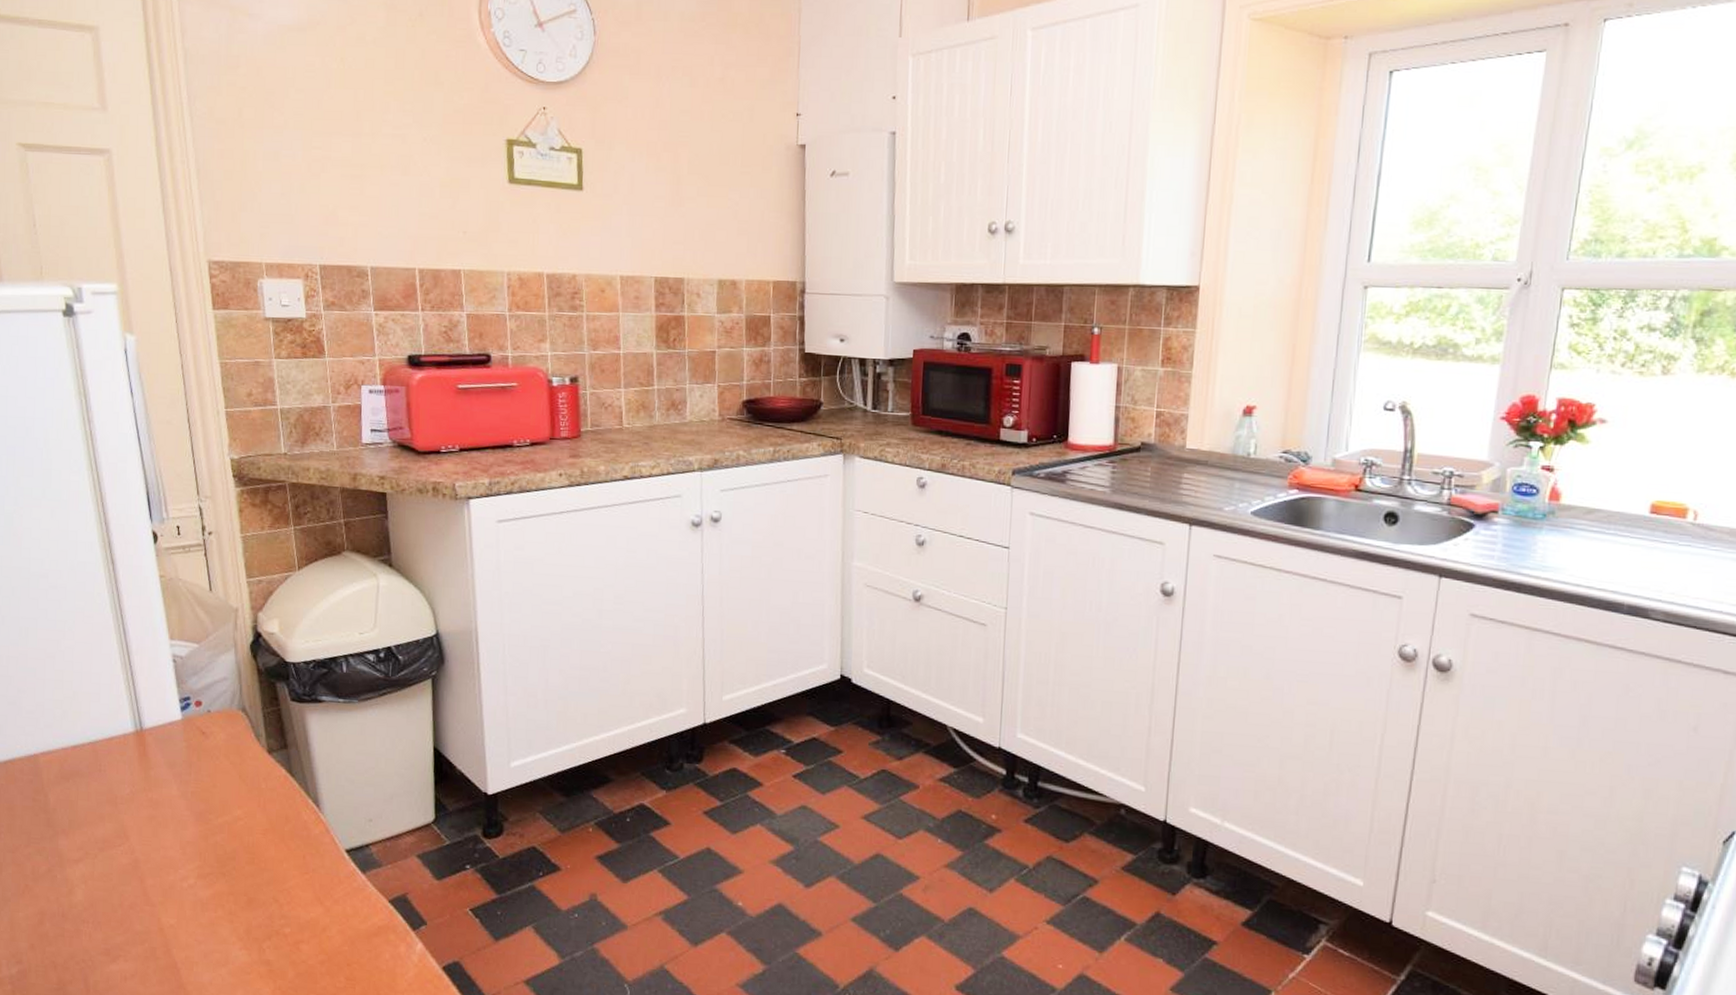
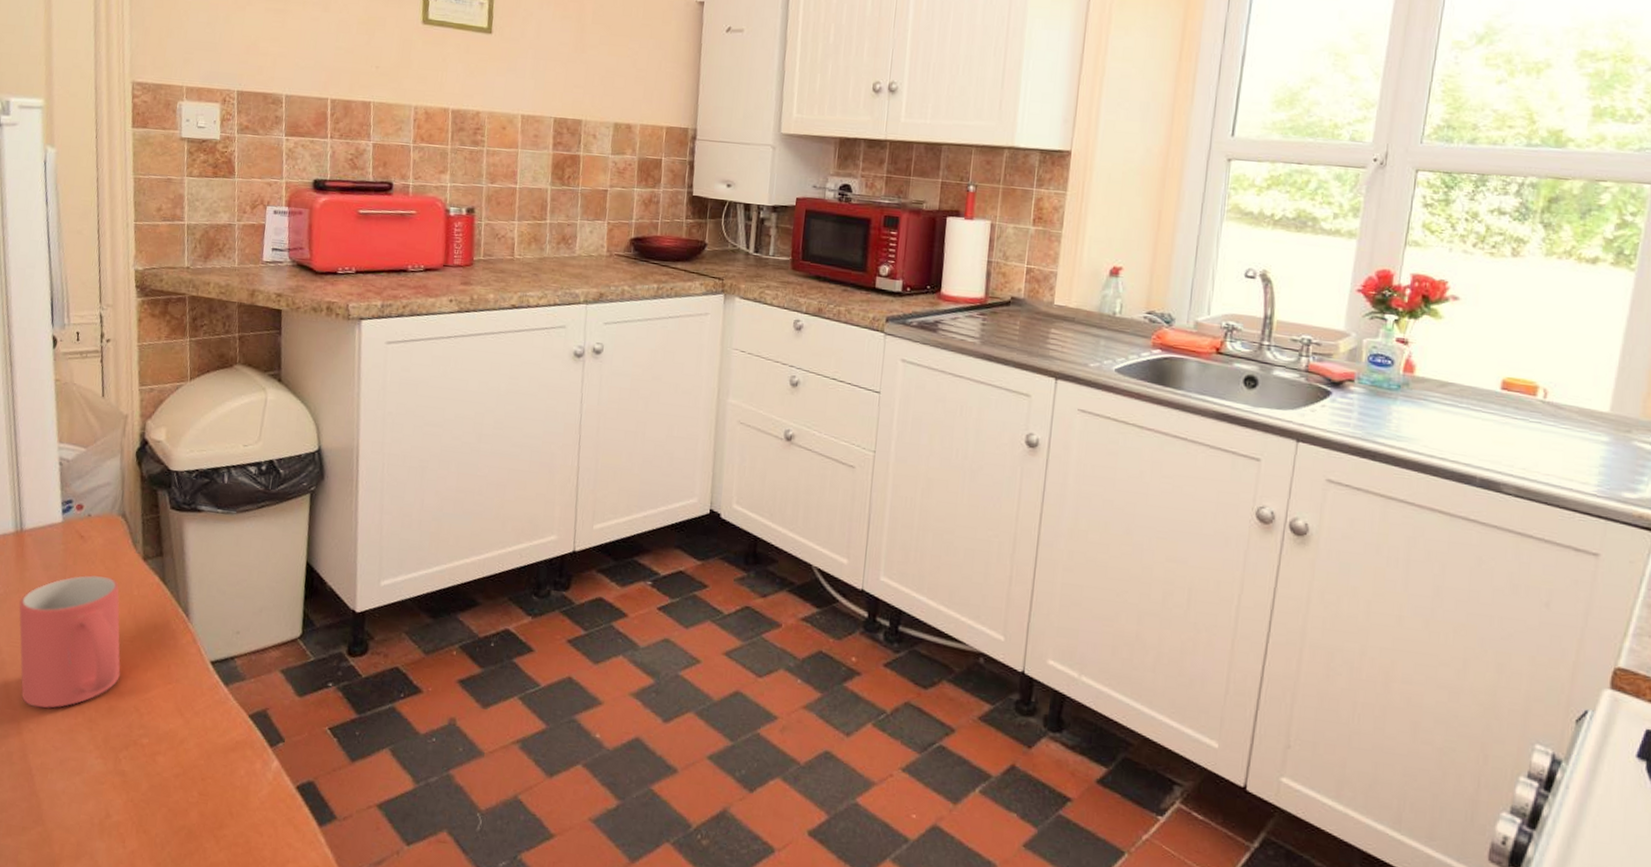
mug: none [147,770,256,904] -> present [18,575,121,708]

